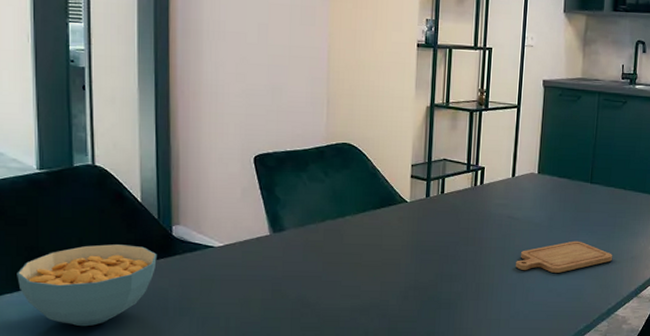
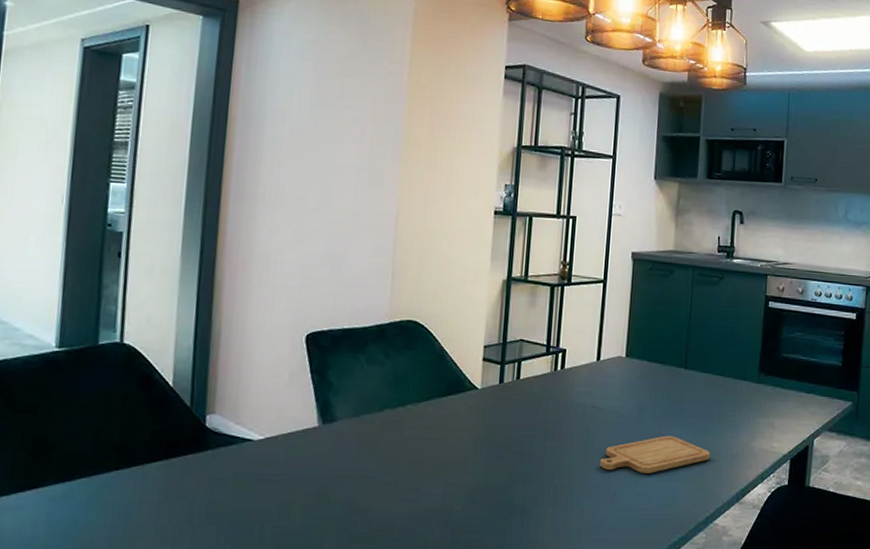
cereal bowl: present [17,244,157,327] -> none [17,436,186,537]

